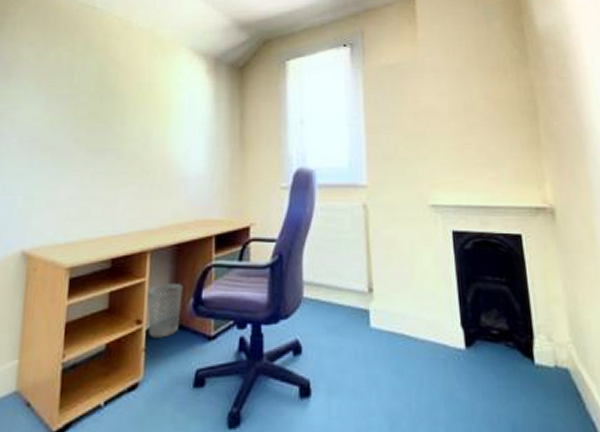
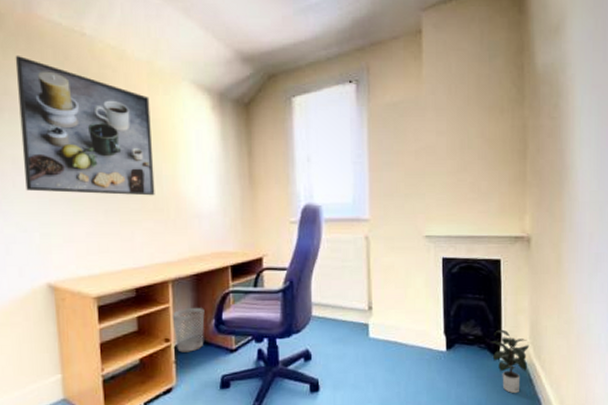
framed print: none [18,28,148,158] -> present [15,56,155,196]
potted plant: none [521,323,572,412] -> present [491,329,530,393]

